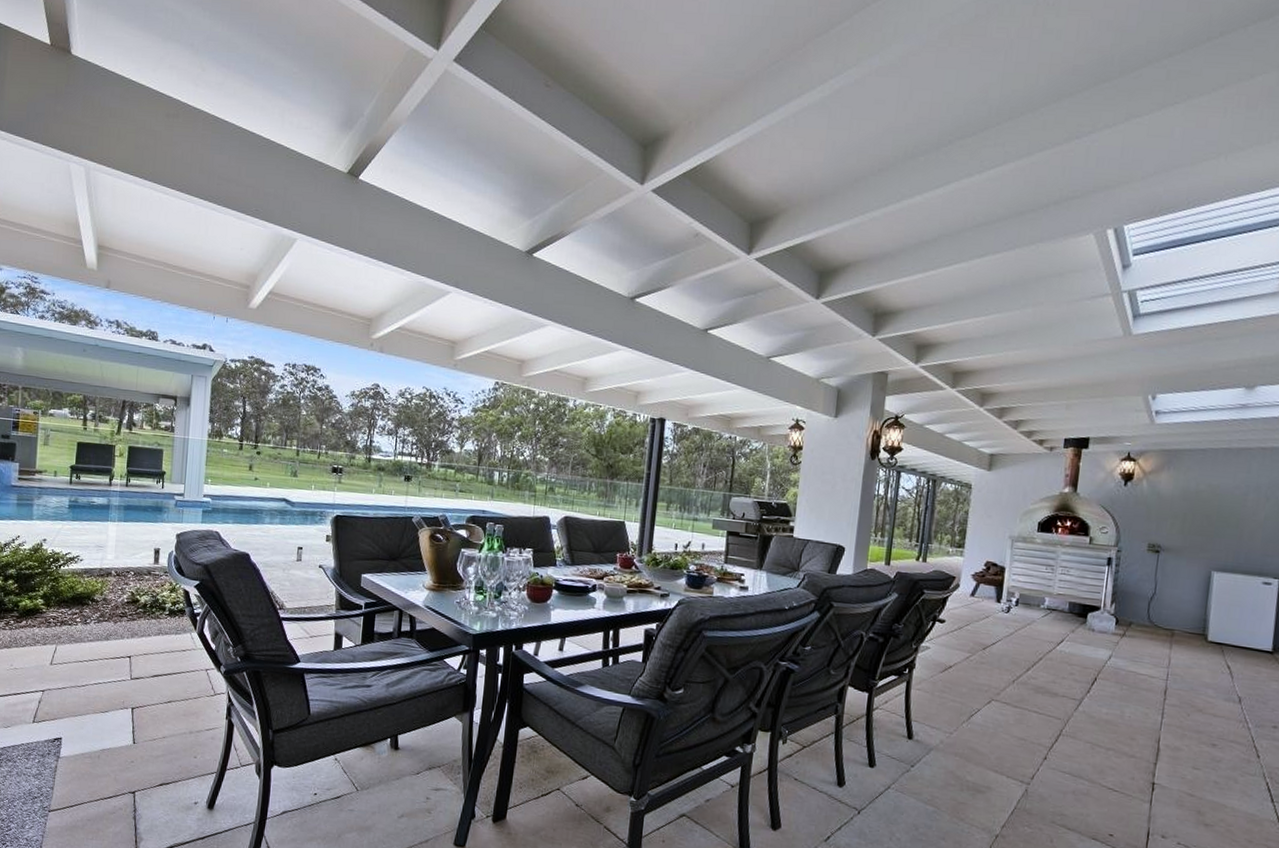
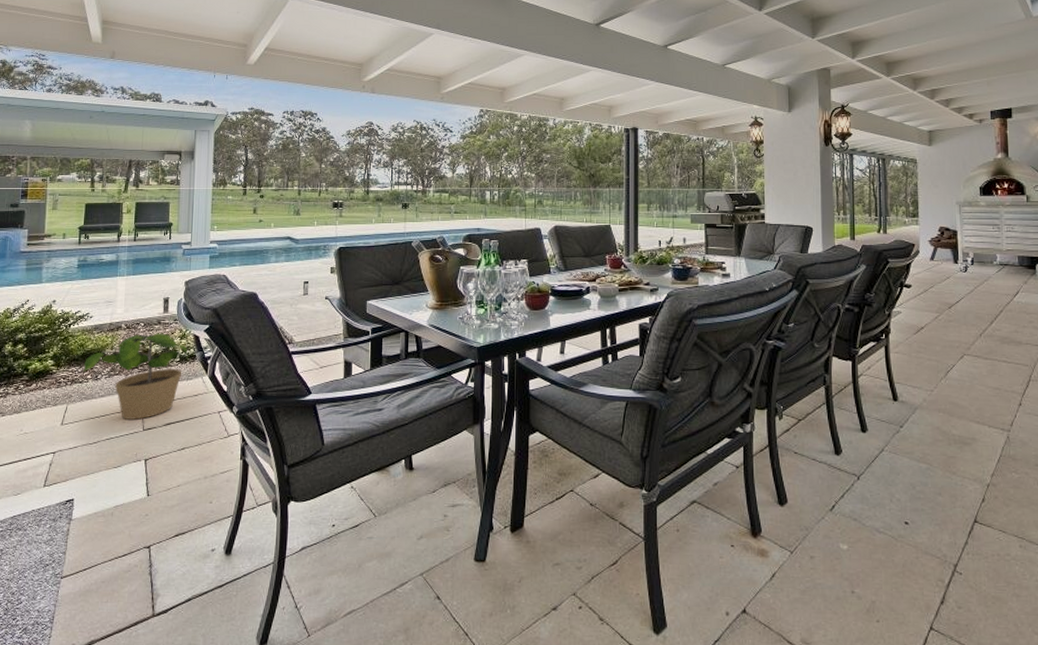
potted plant: none [72,583,178,668] -> present [83,333,189,420]

